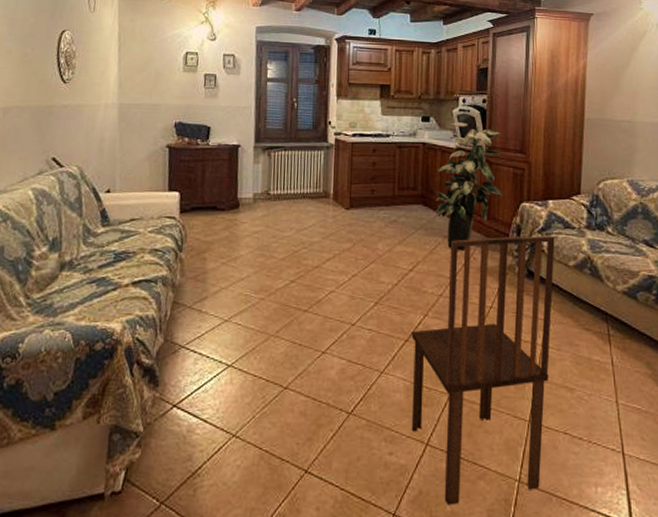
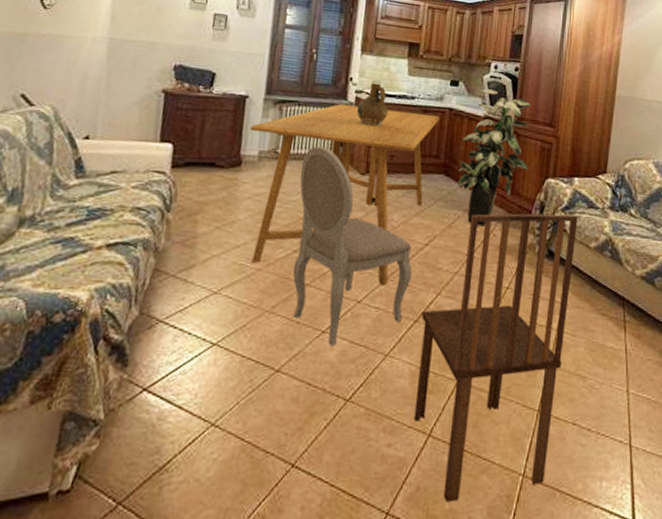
dining table: none [244,146,415,309] -> present [250,104,440,286]
dining chair: none [291,185,399,366] -> present [292,145,412,347]
ceramic jug: none [337,124,366,165] -> present [356,82,388,127]

